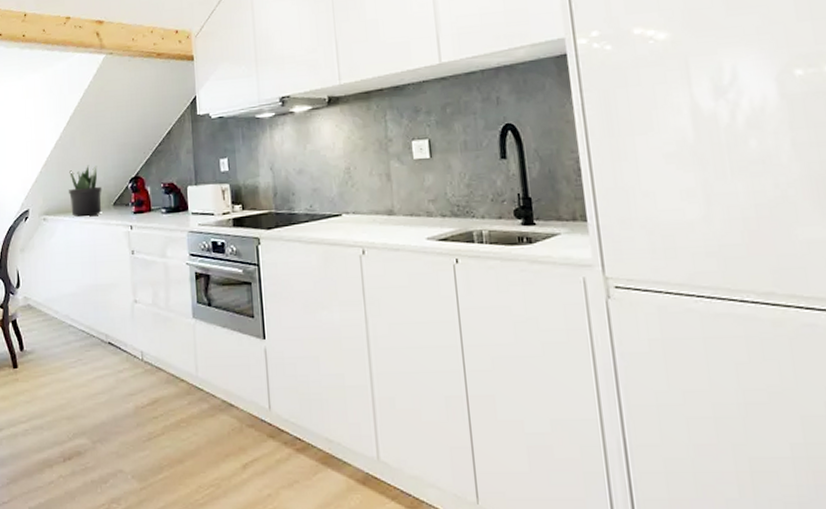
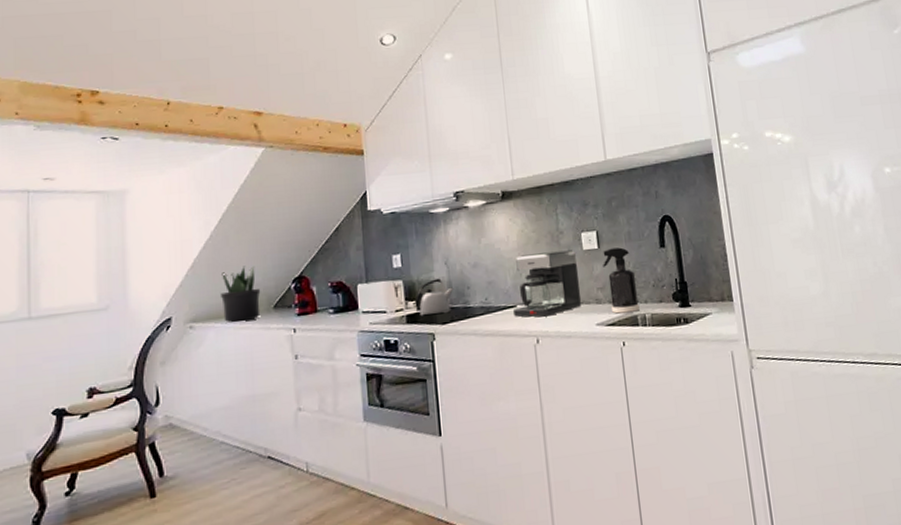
kettle: none [242,183,279,221] -> present [416,278,454,317]
coffee maker: none [339,159,410,228] -> present [513,250,581,317]
spray bottle: none [435,157,476,229] -> present [603,247,640,314]

